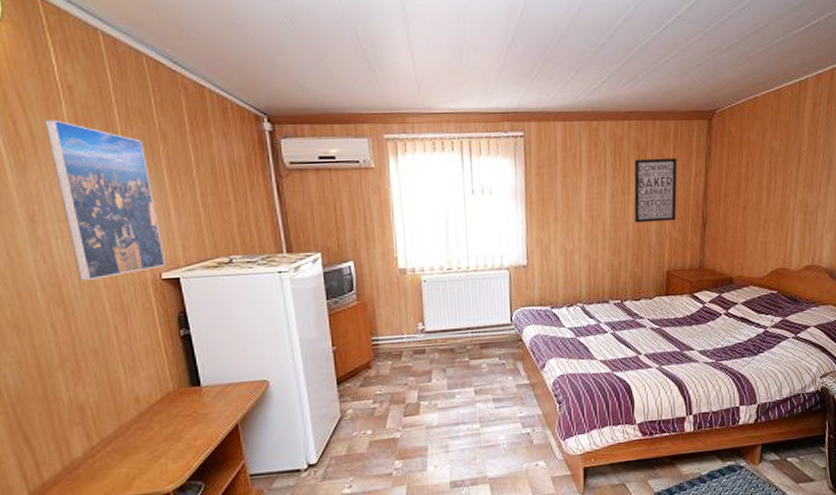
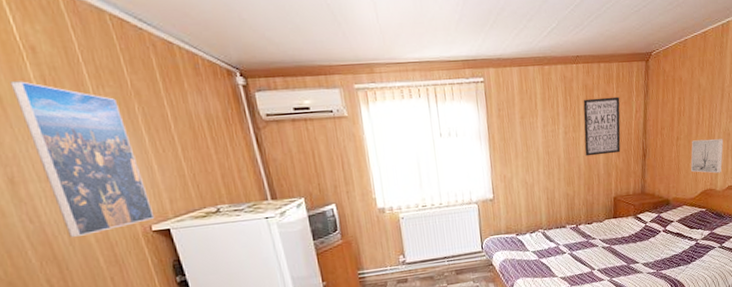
wall art: none [759,210,800,250] -> present [690,138,724,174]

